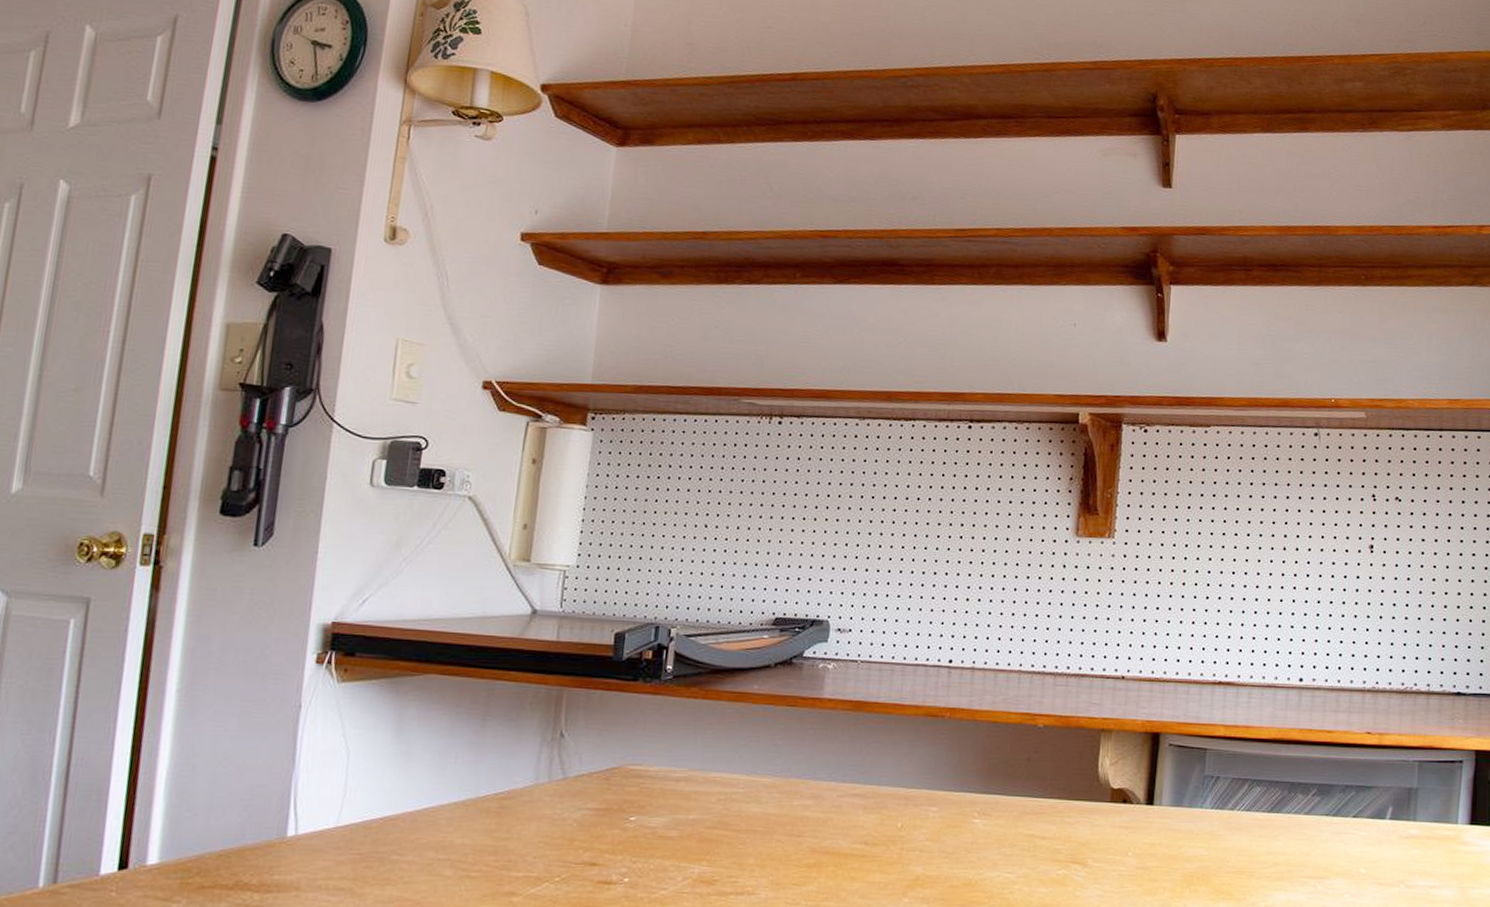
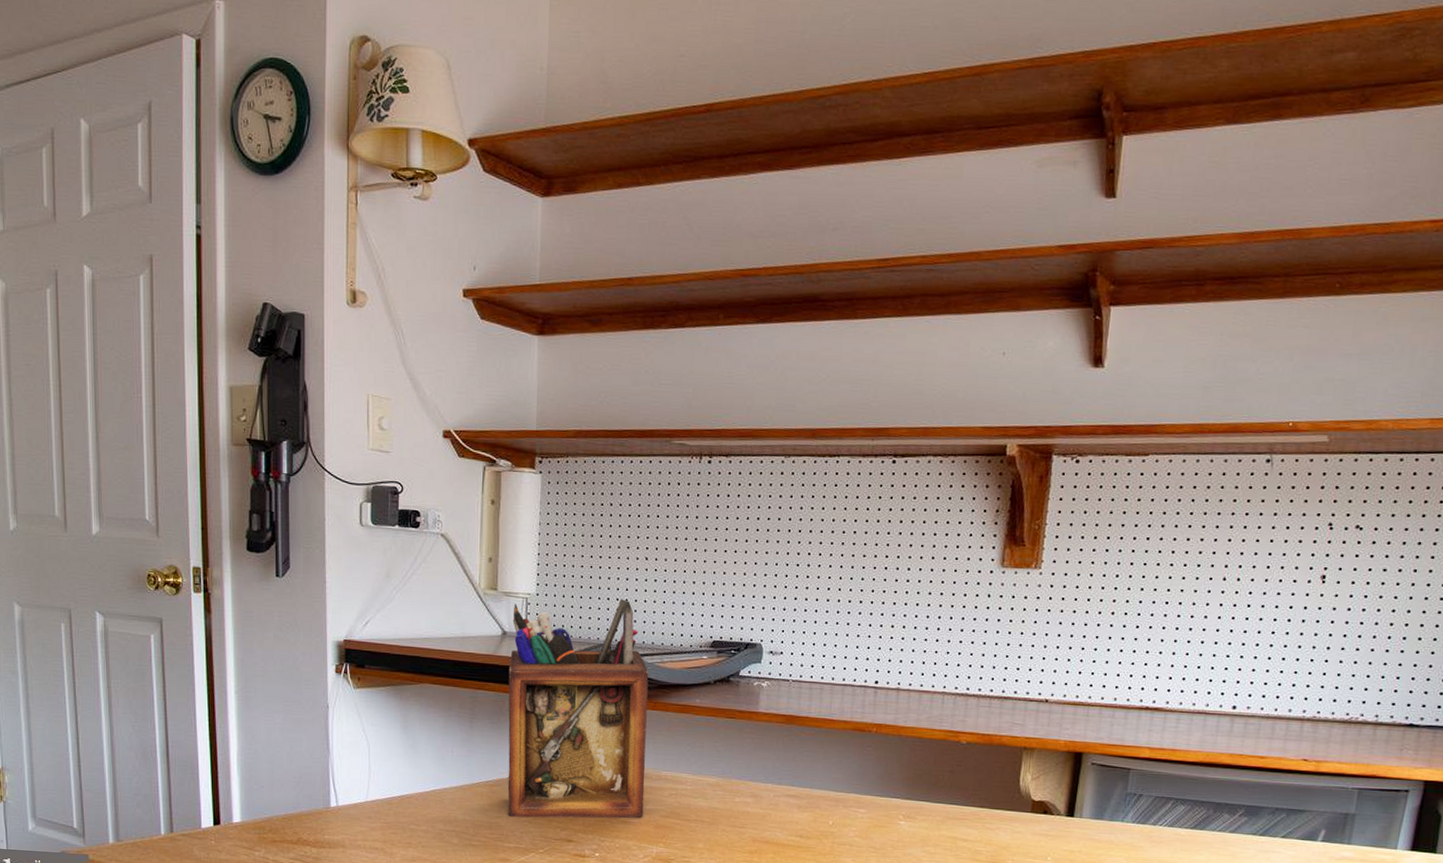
desk organizer: none [519,571,702,838] -> present [507,599,649,819]

